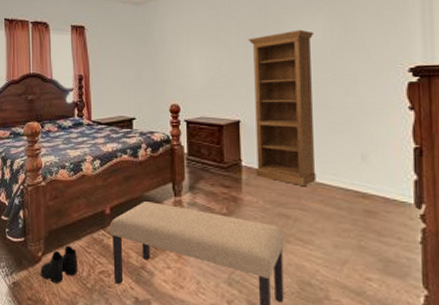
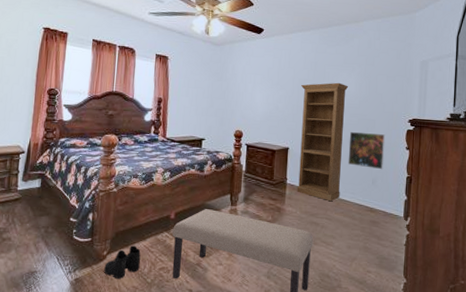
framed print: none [321,91,377,141] -> present [348,131,386,170]

